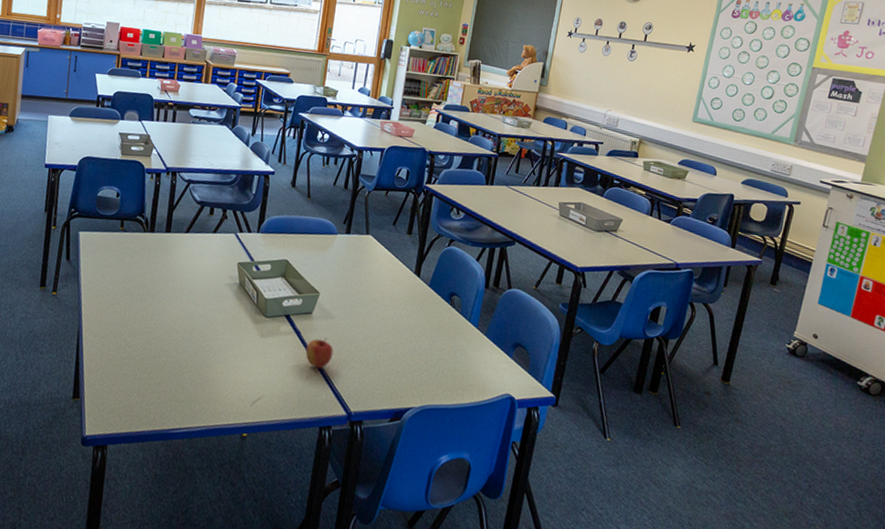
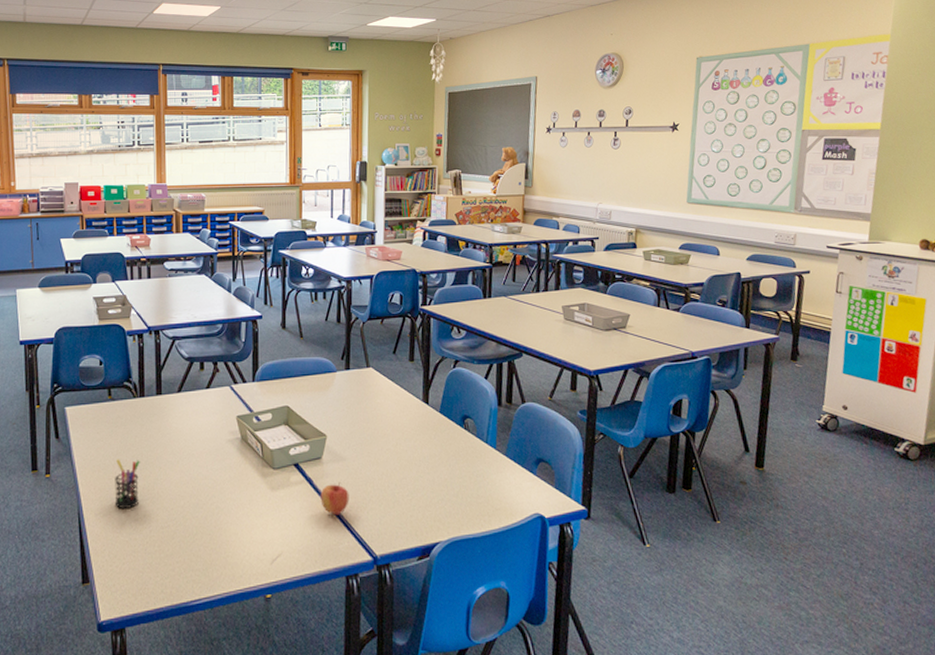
pen holder: none [113,287,142,335] -> present [115,459,140,508]

